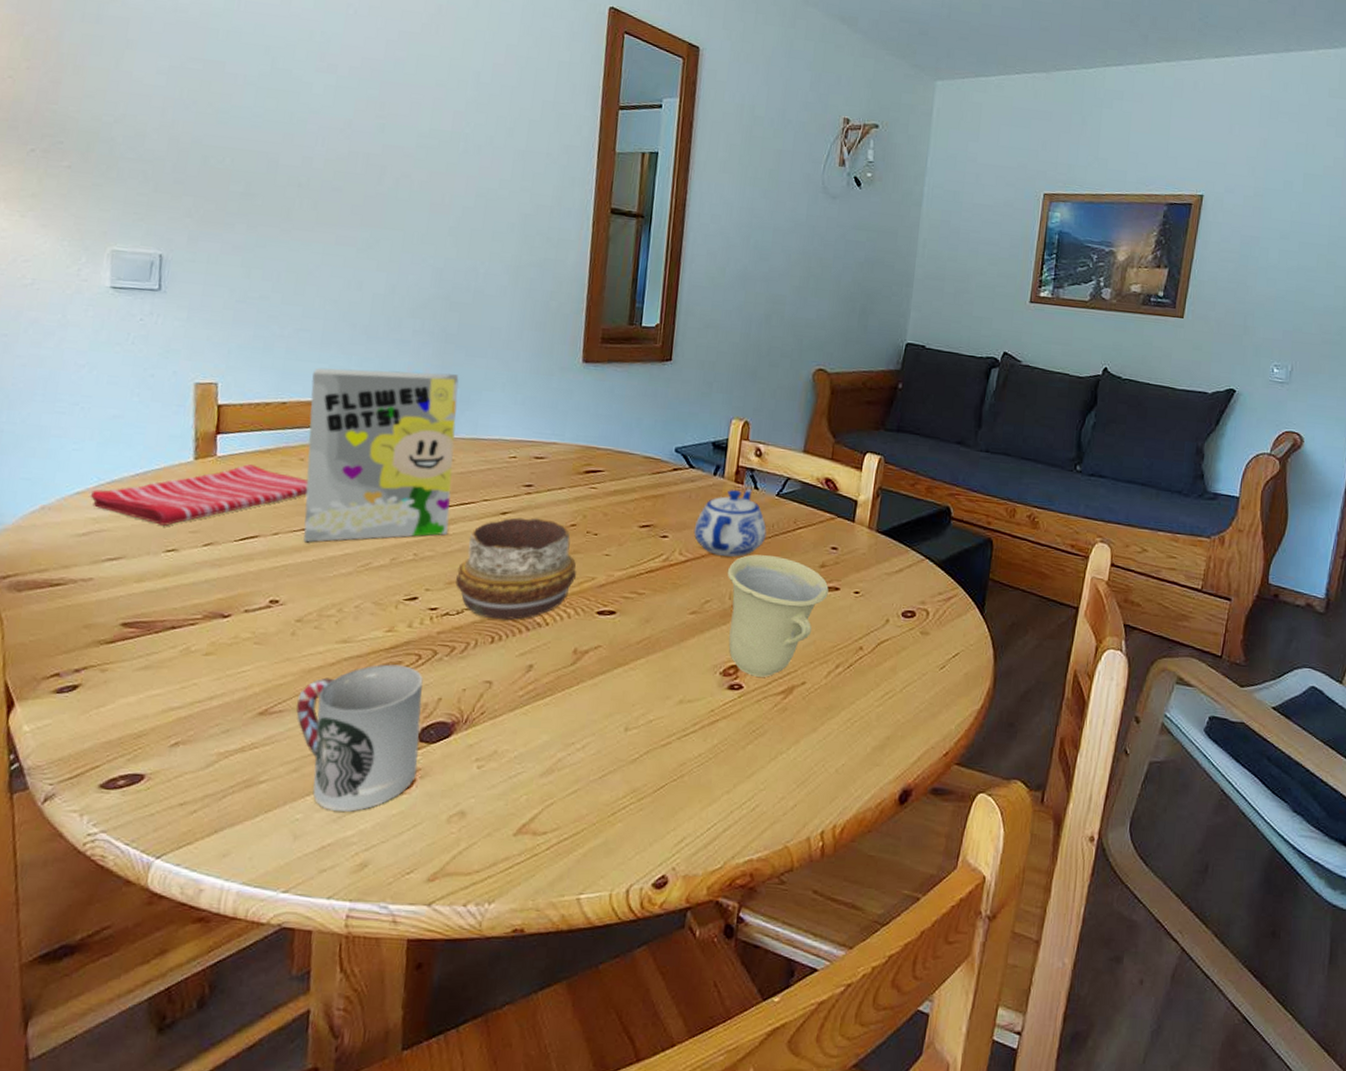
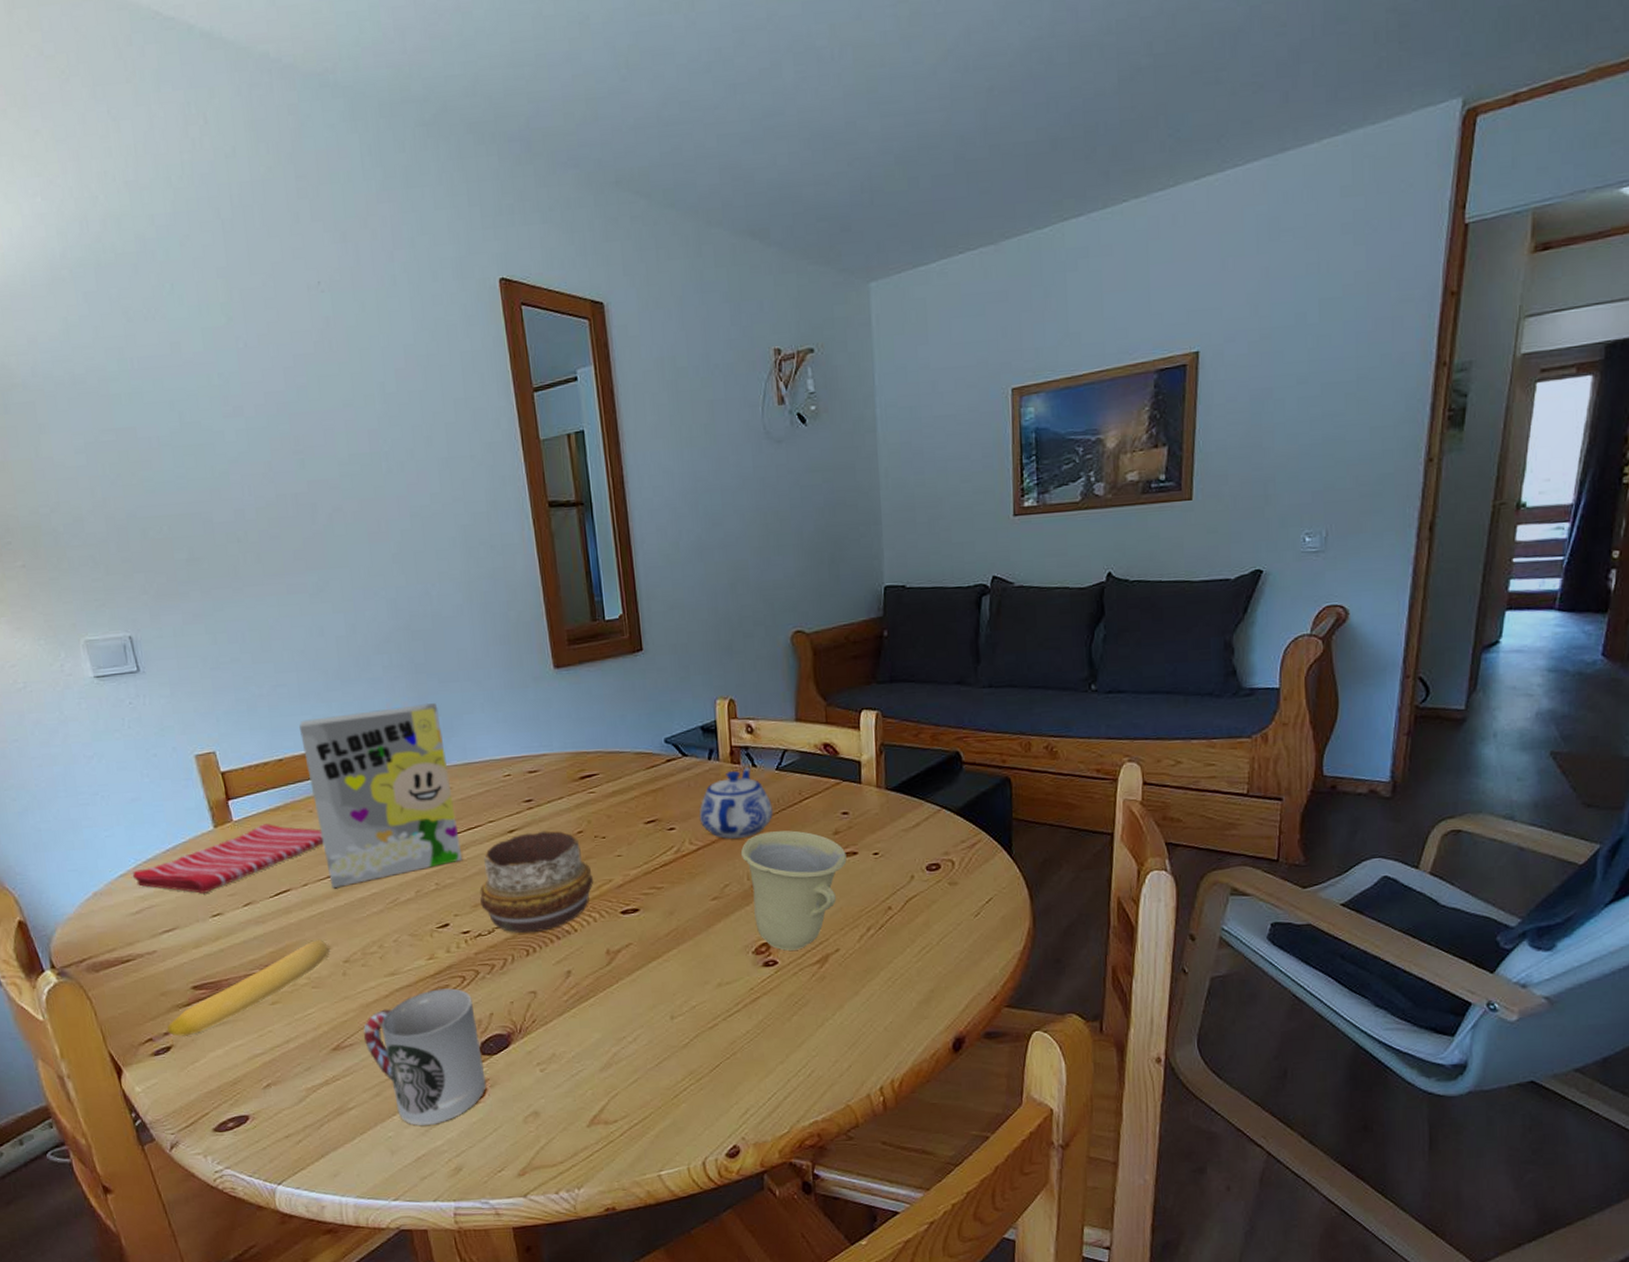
banana: none [80,593,284,677] -> present [167,940,330,1037]

